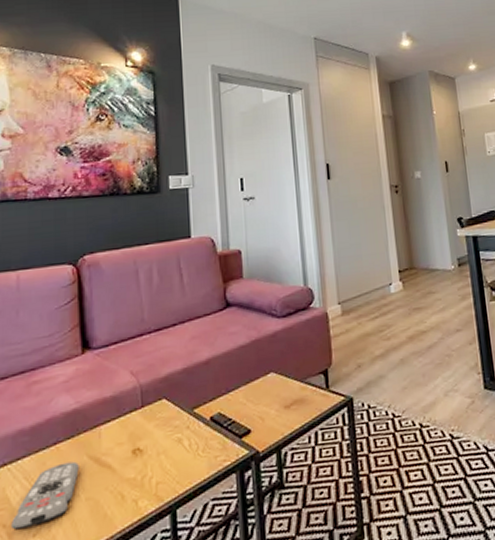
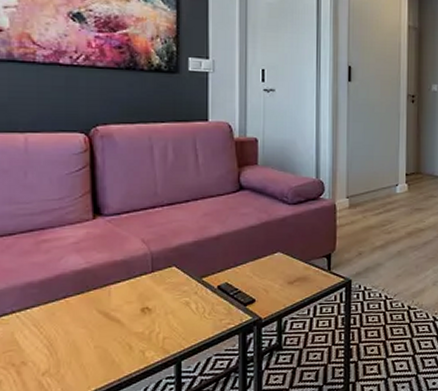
remote control: present [11,461,79,530] -> none [20,314,88,369]

